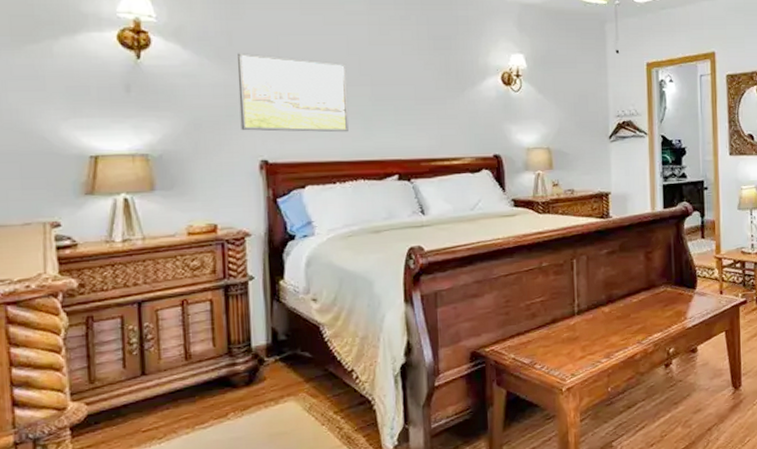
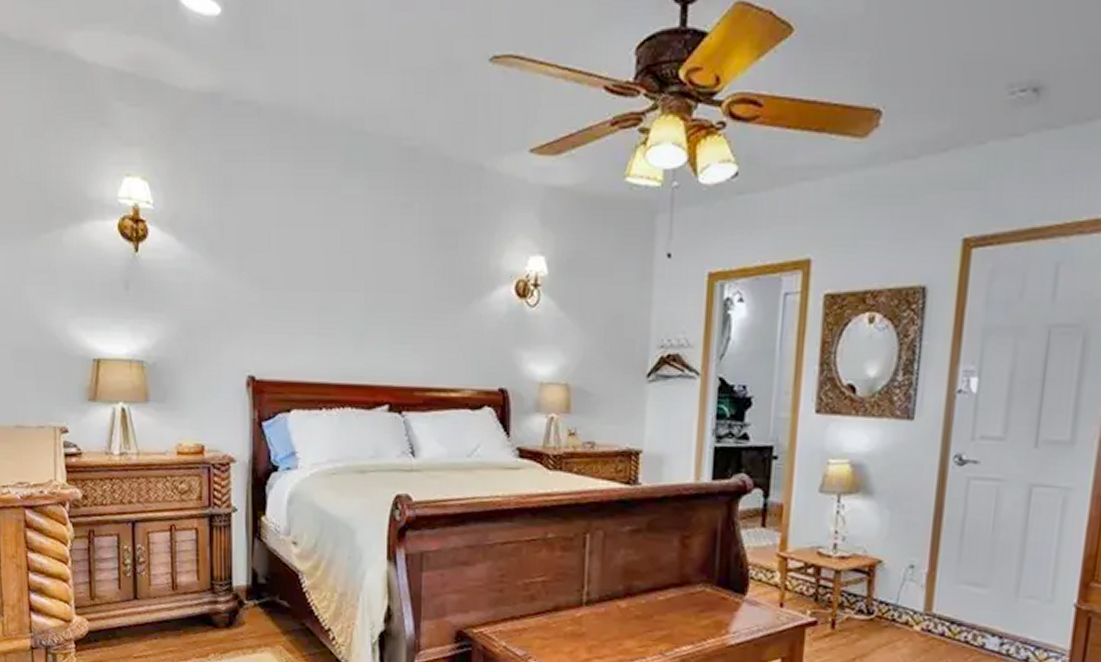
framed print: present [237,53,349,133] -> none [228,247,339,348]

